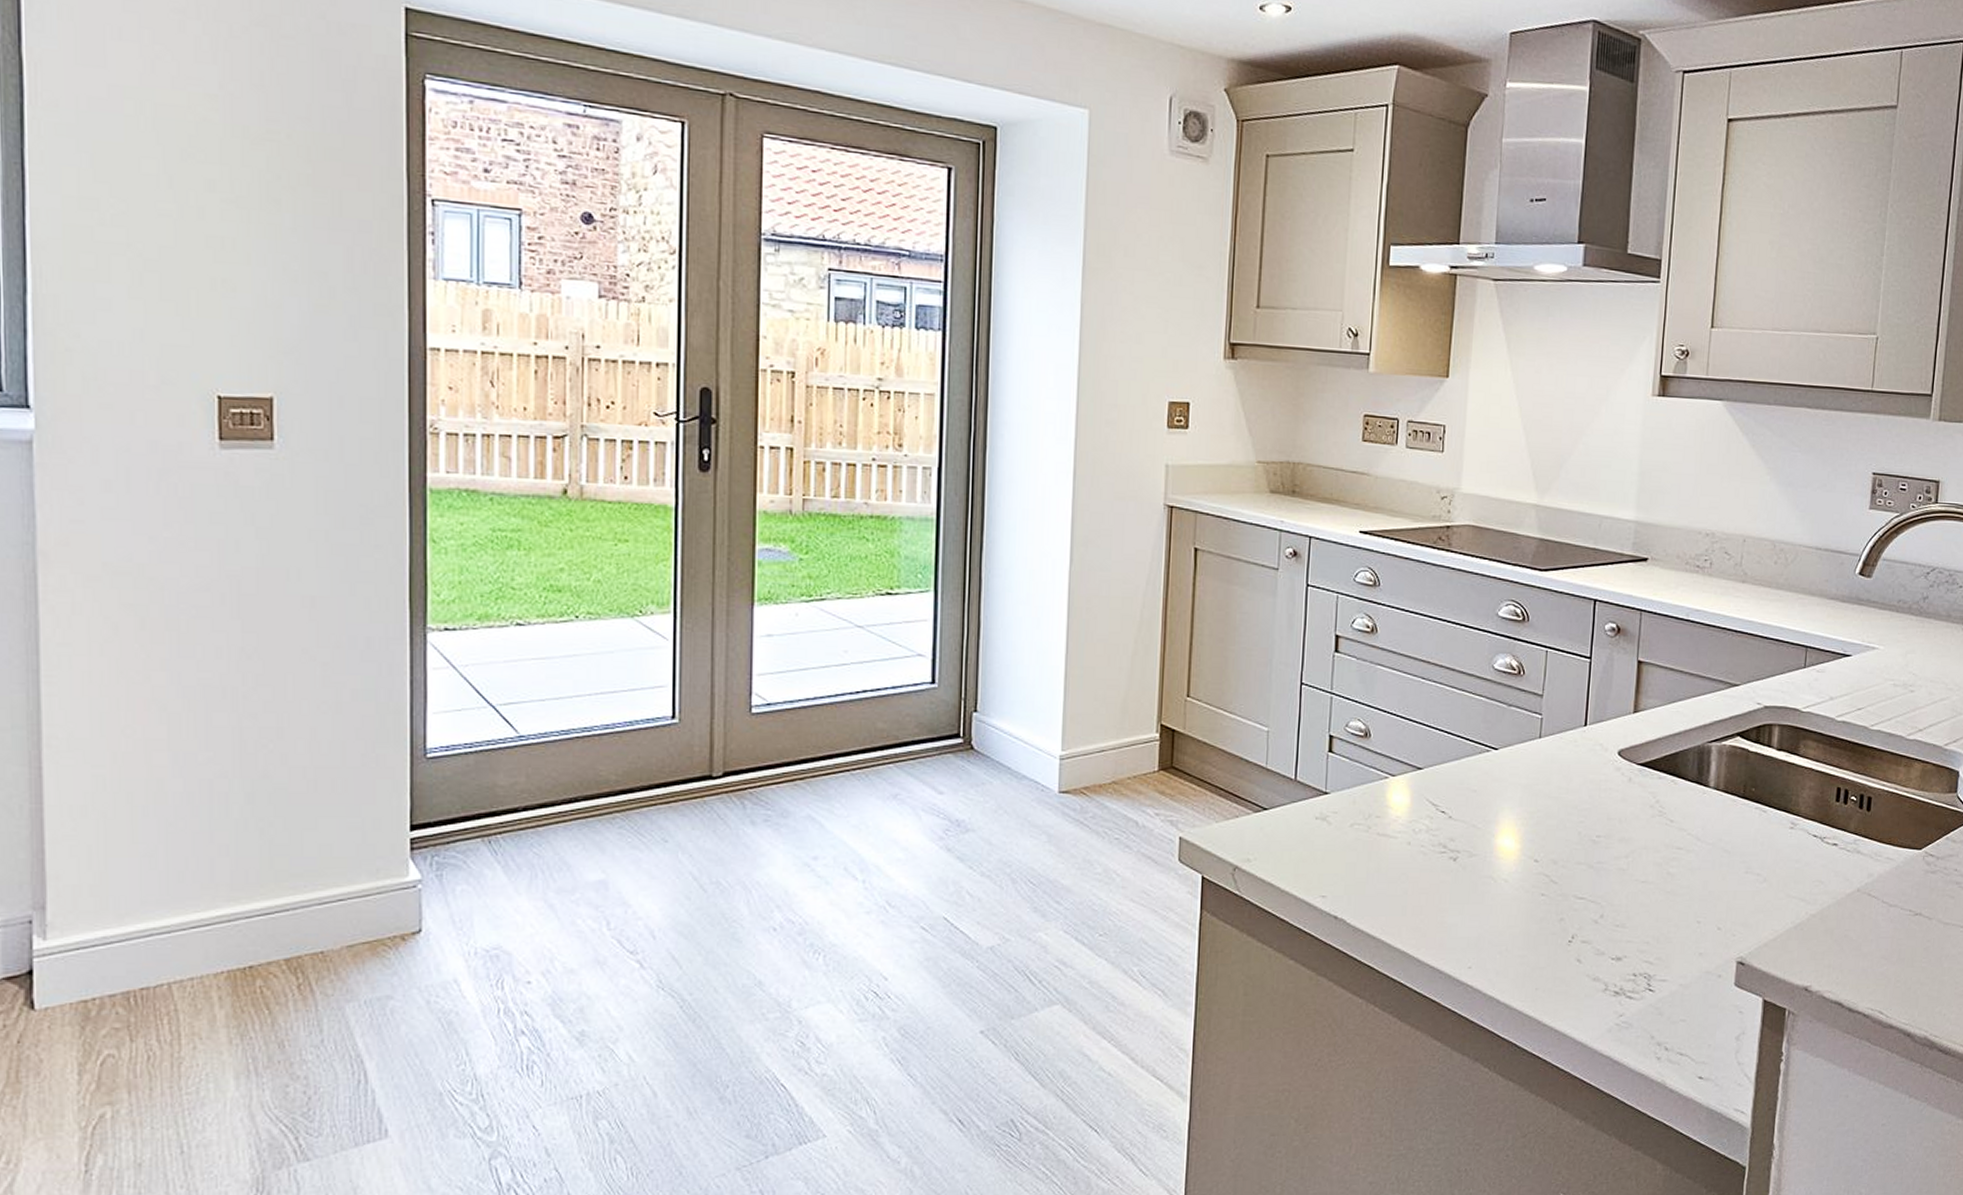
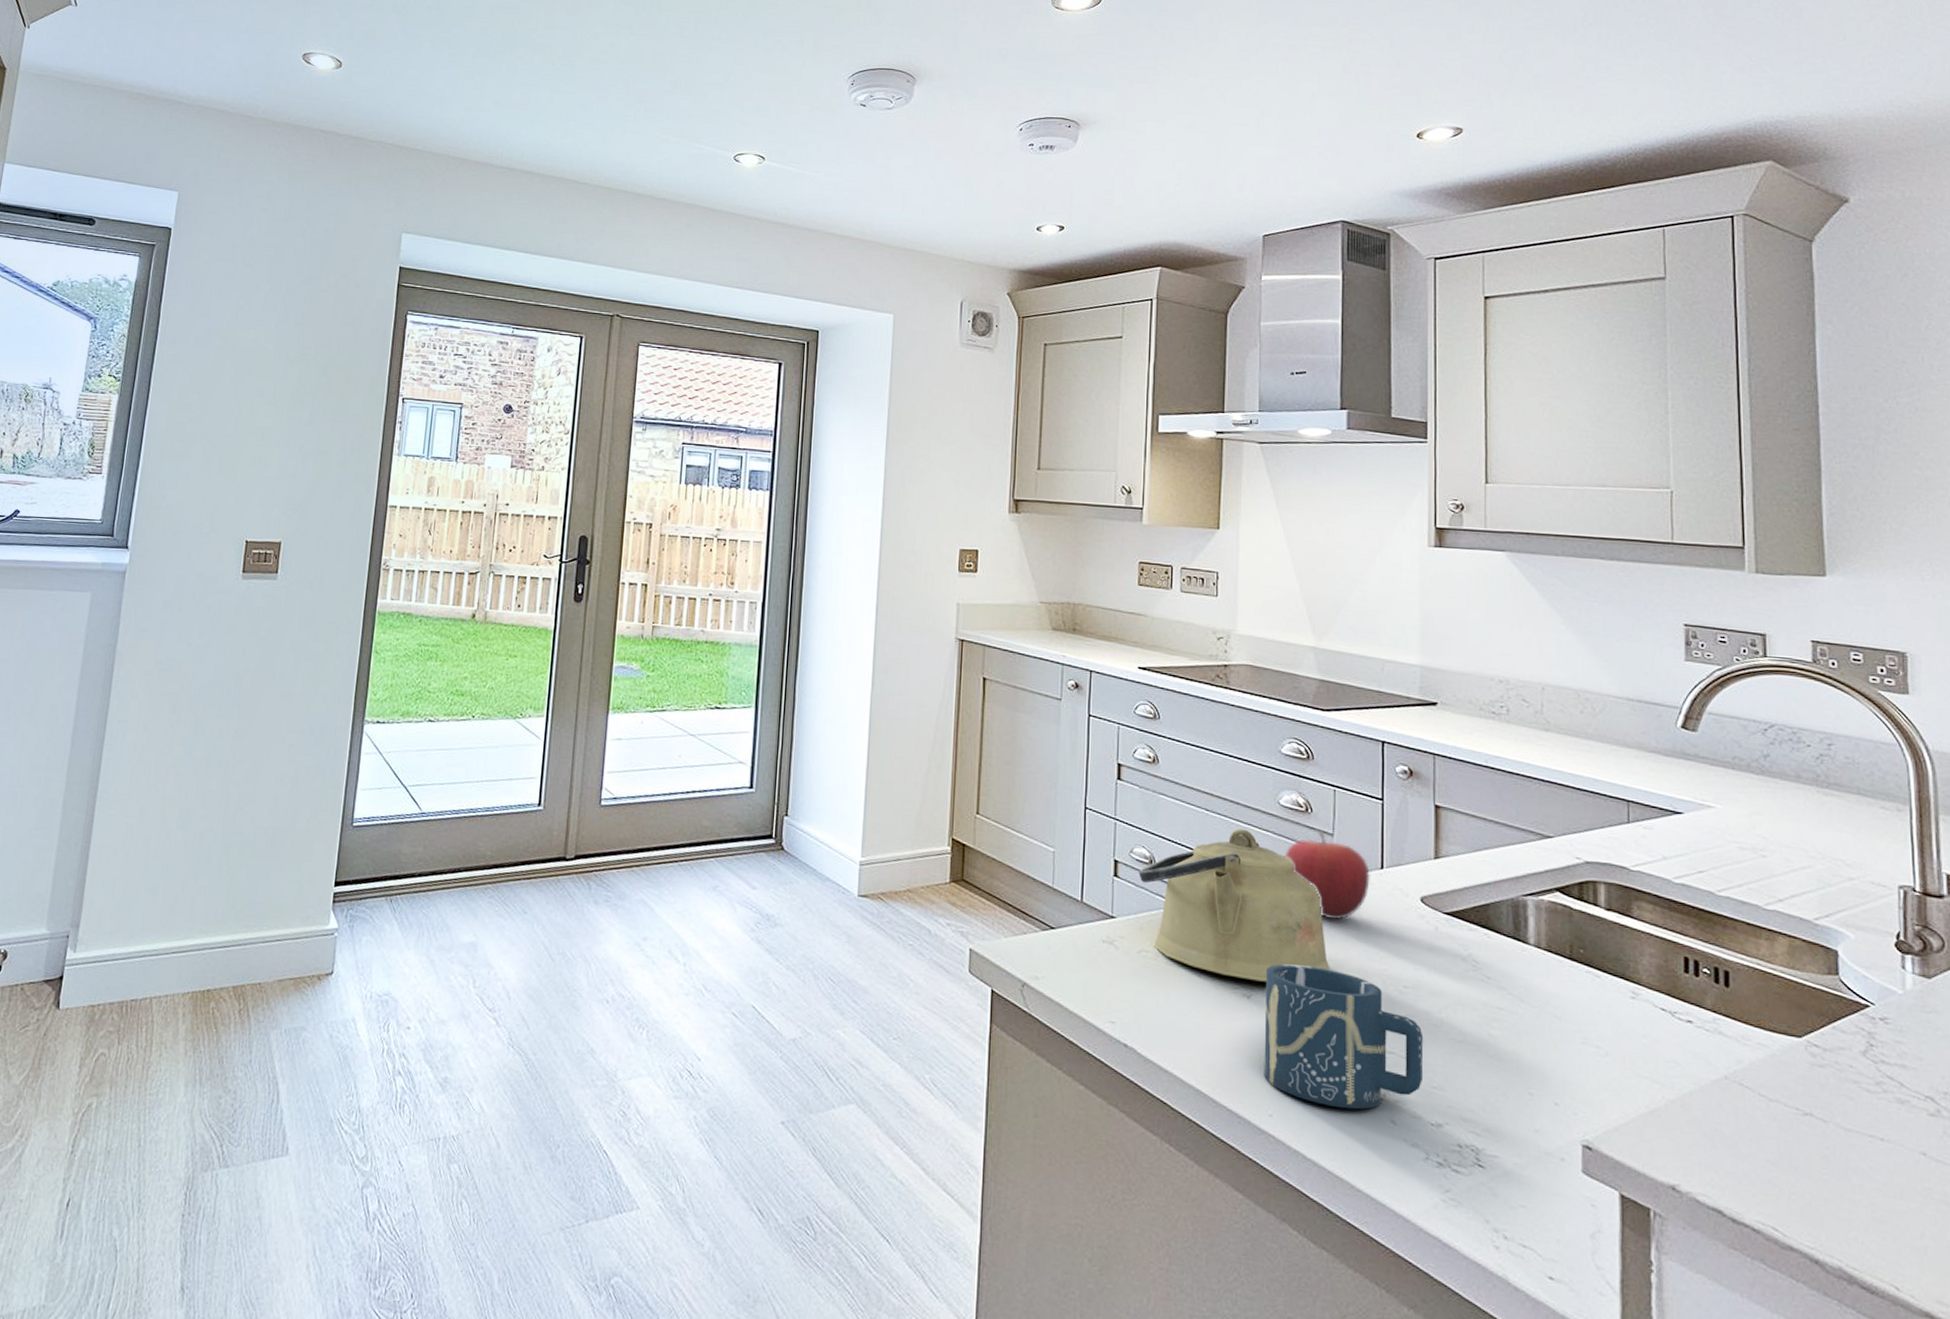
kettle: none [1353,695,1532,844] -> present [1138,829,1331,982]
cup: none [1465,825,1611,954] -> present [1264,964,1424,1110]
fruit: none [1495,693,1575,778] -> present [1284,831,1371,919]

